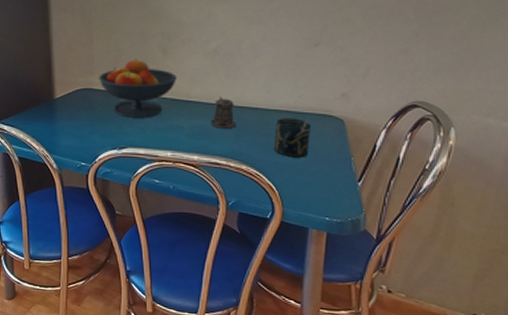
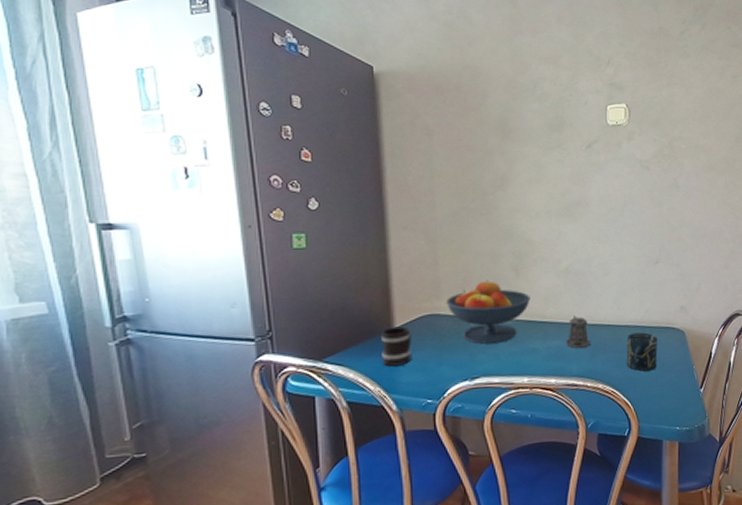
mug: none [45,97,69,131] -> present [381,326,412,367]

